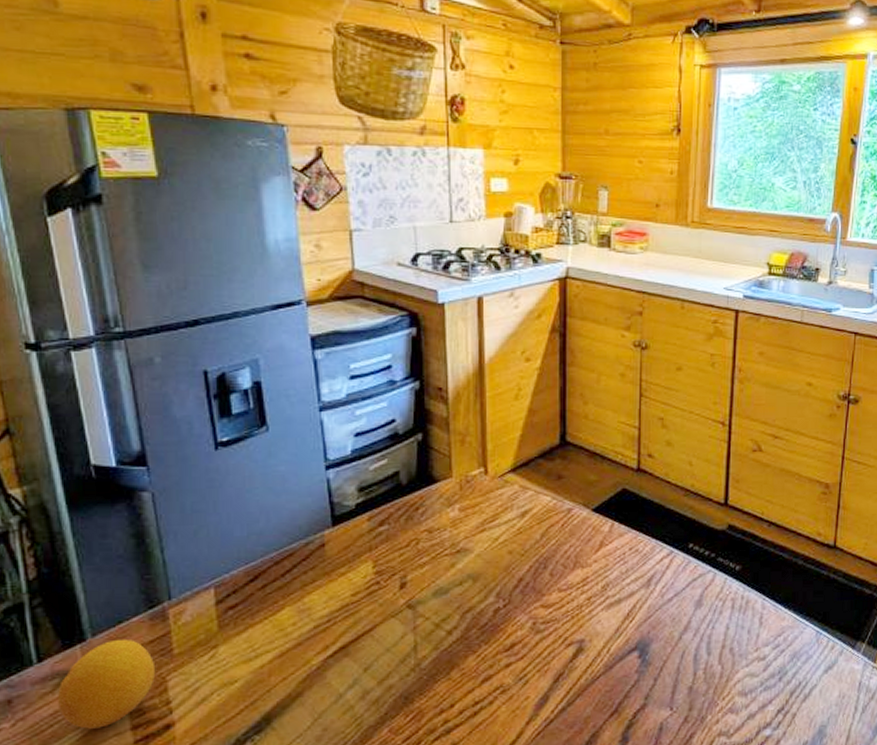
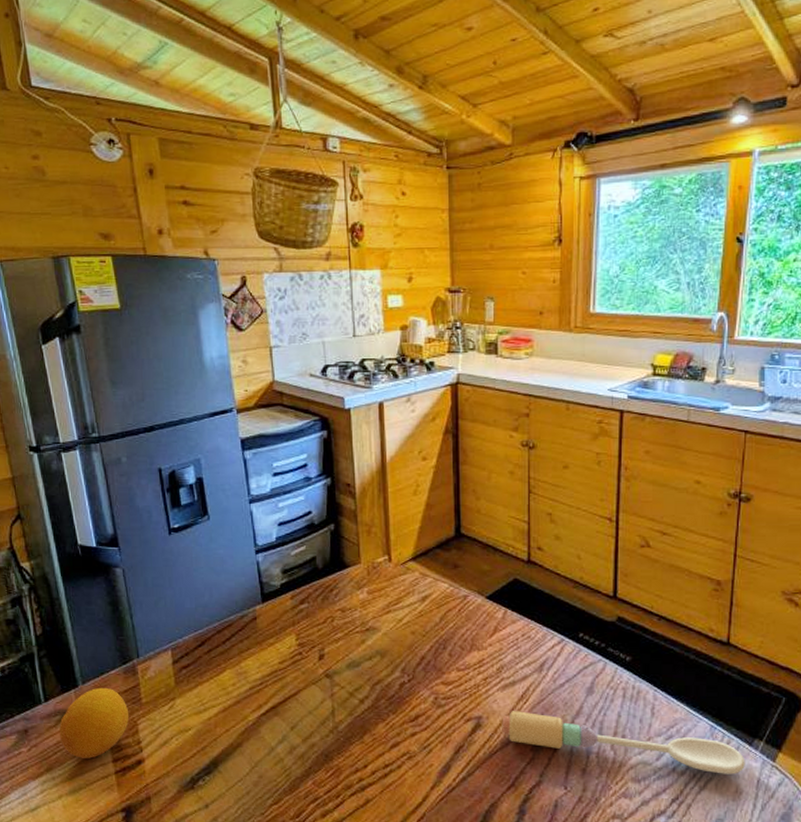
spoon: none [606,630,848,680] -> present [502,711,745,775]

